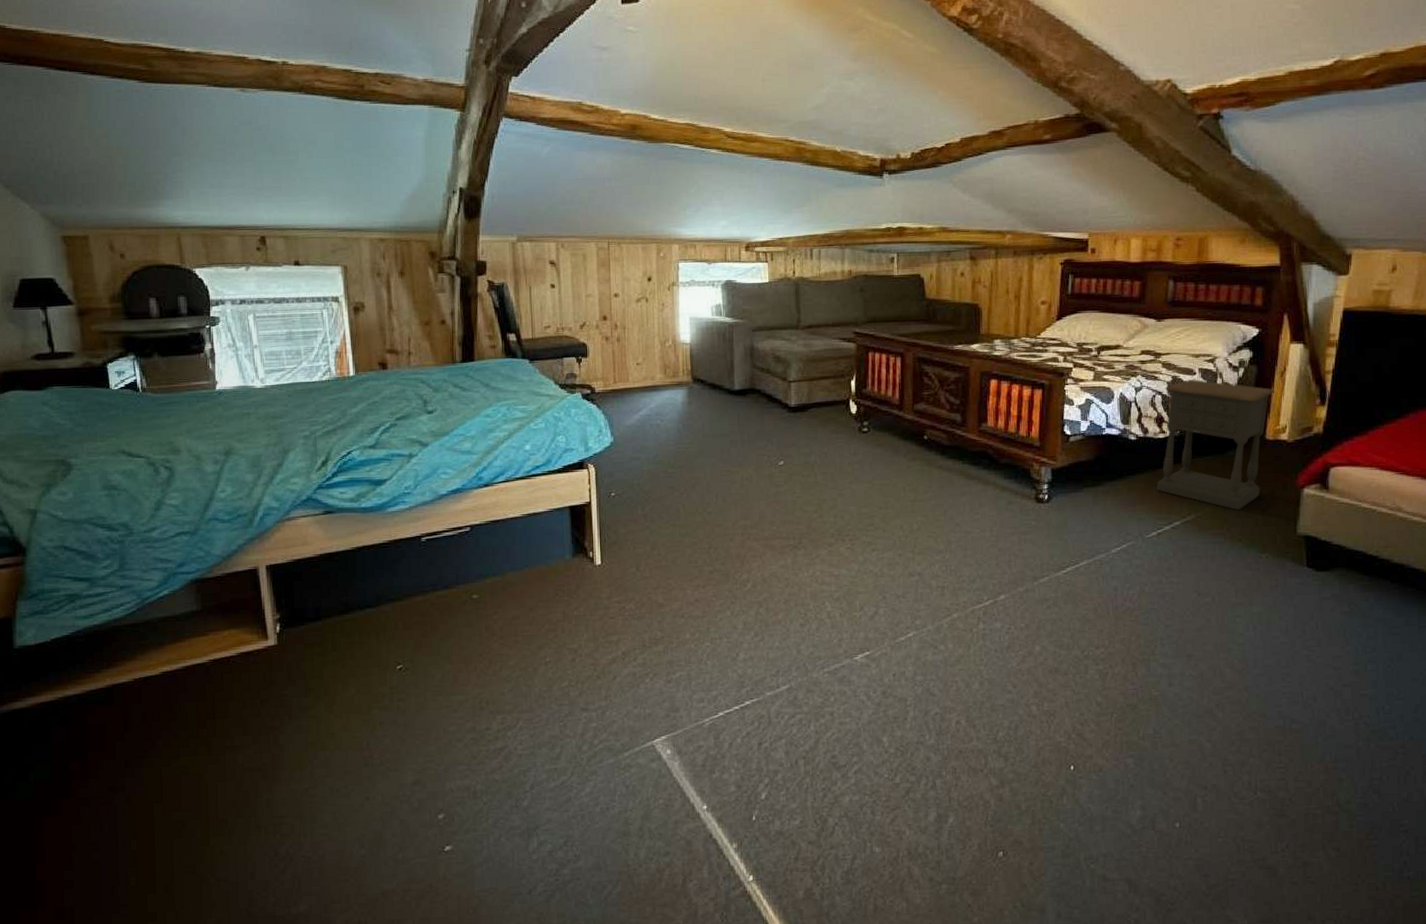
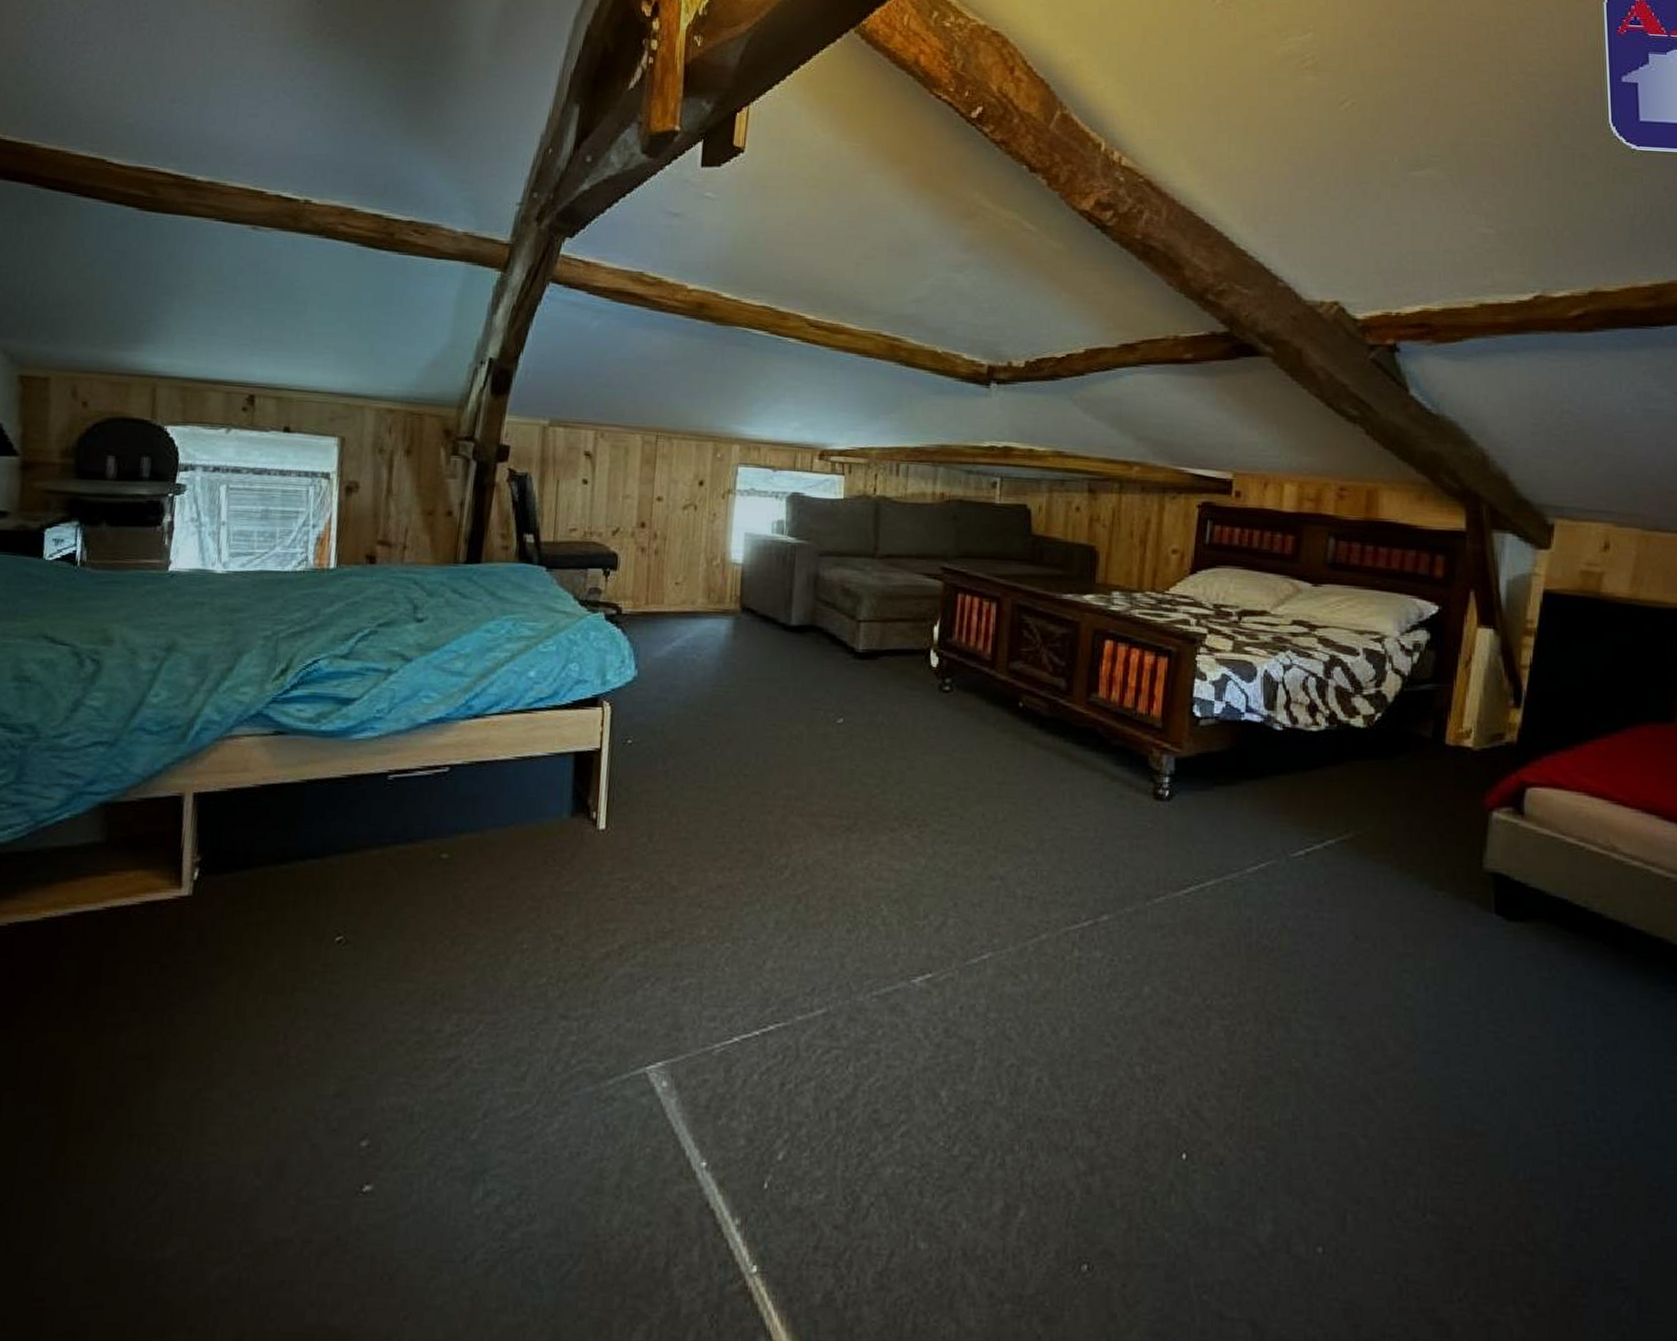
nightstand: present [1156,379,1275,510] -> none [1306,660,1458,832]

